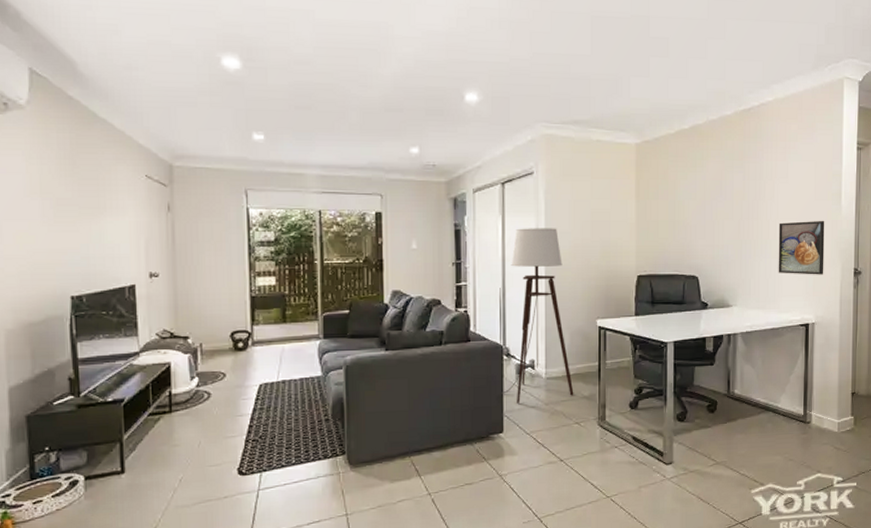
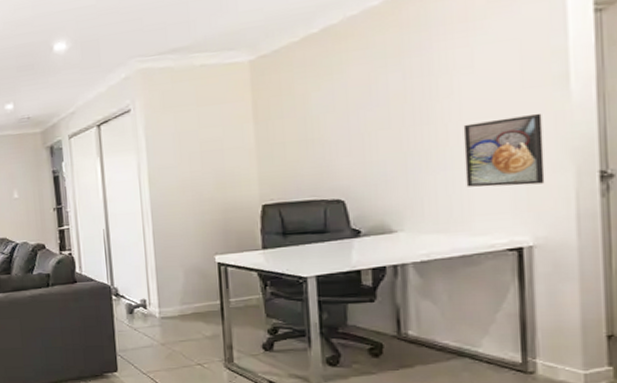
floor lamp: present [502,228,574,404] -> none [113,163,194,343]

